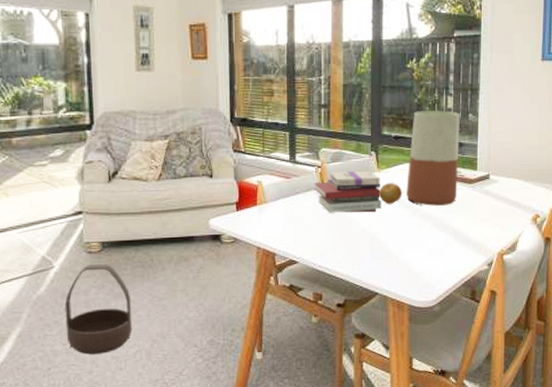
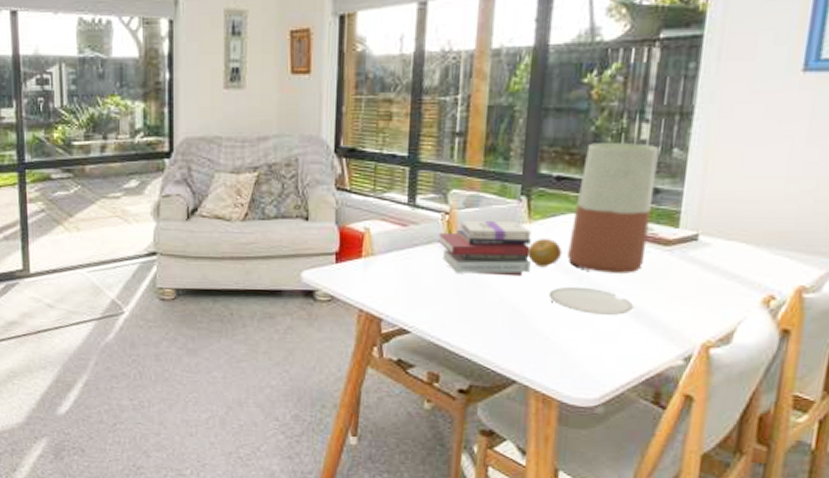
basket: present [64,264,133,355] -> none [133,314,206,415]
plate: none [396,217,453,237] -> present [548,286,635,315]

